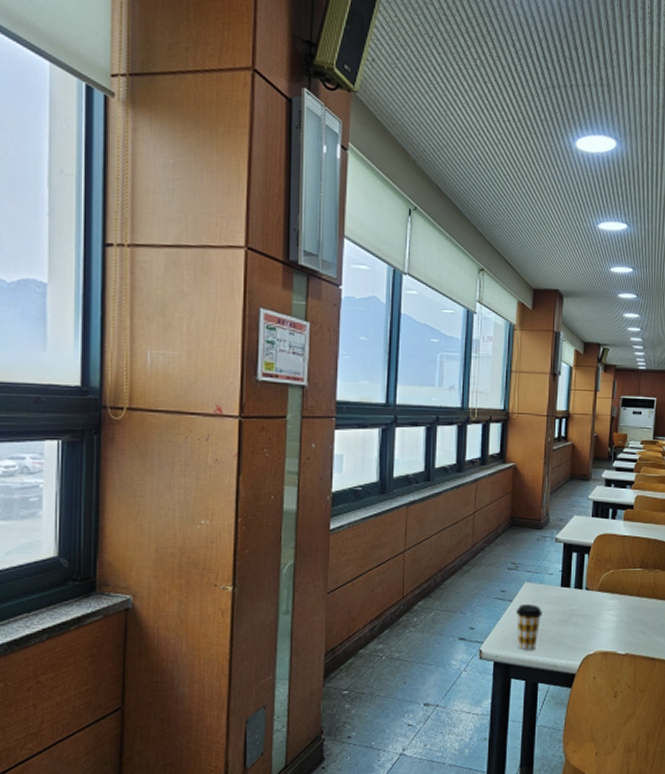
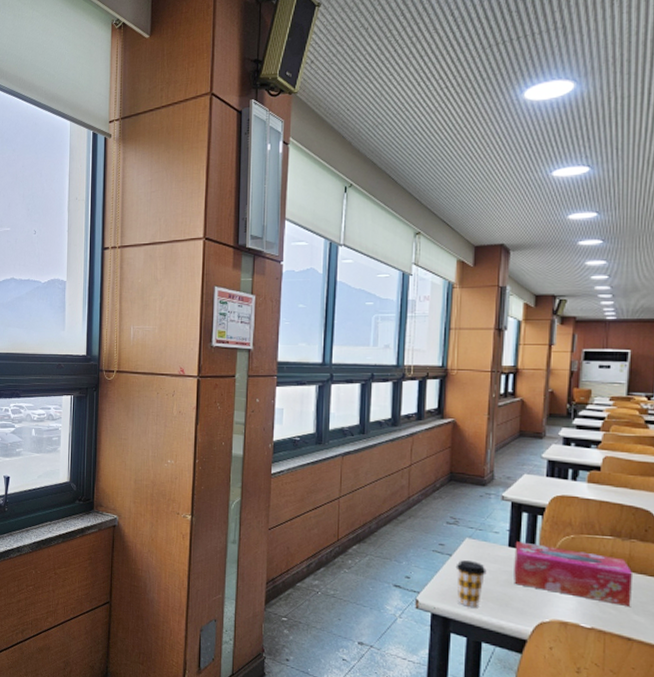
tissue box: none [565,581,657,630] -> present [514,541,634,606]

